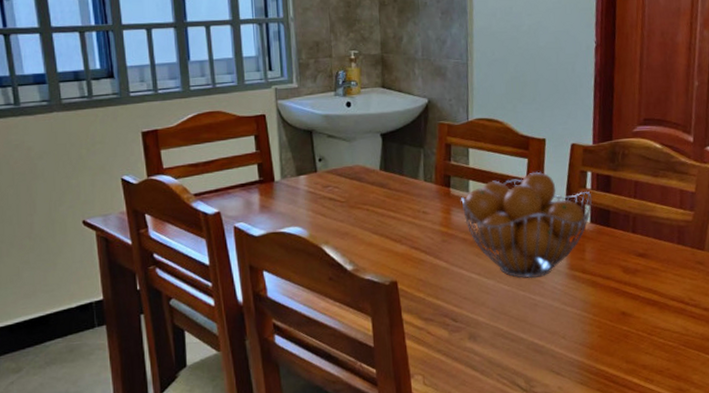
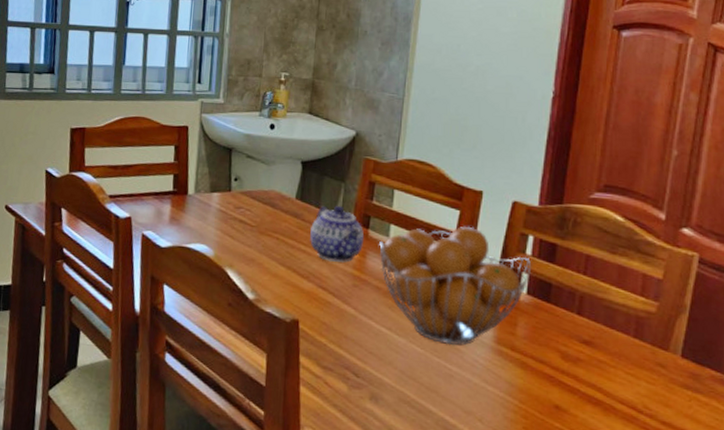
teapot: none [397,170,447,223] -> present [310,205,365,263]

